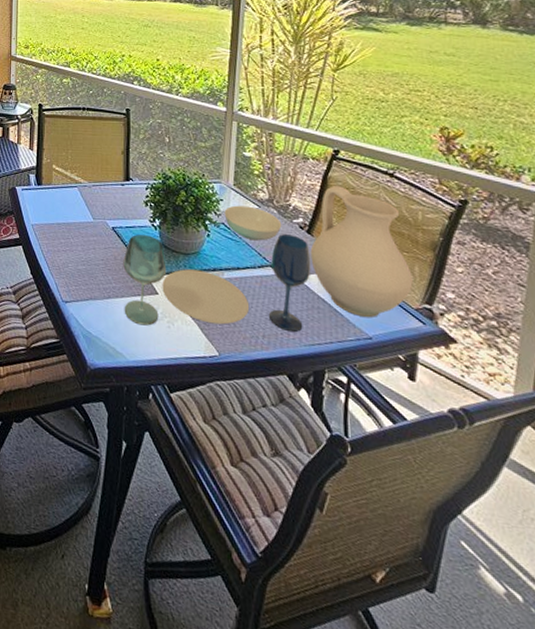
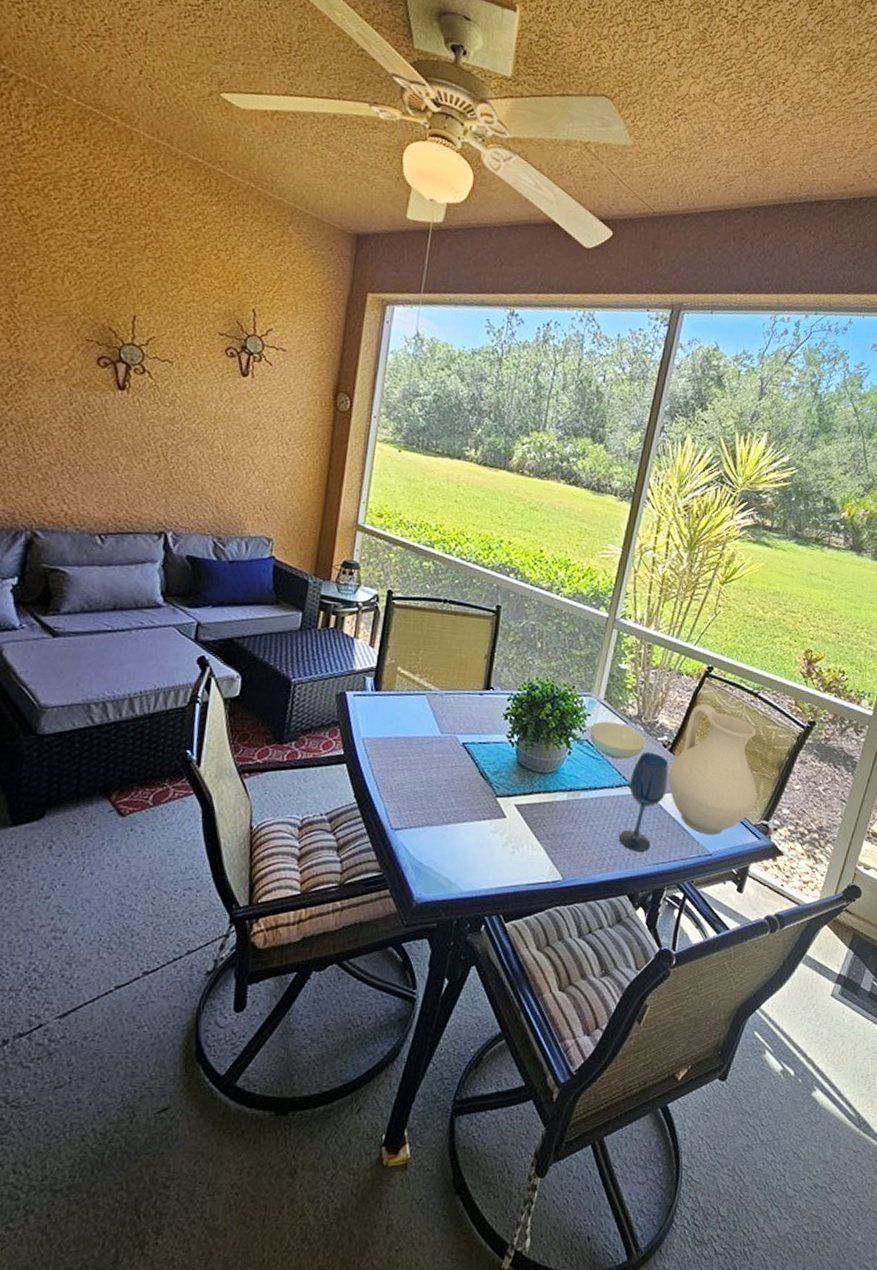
wine glass: present [123,235,167,326] -> none [464,751,520,852]
plate: present [162,269,250,325] -> none [511,790,602,848]

